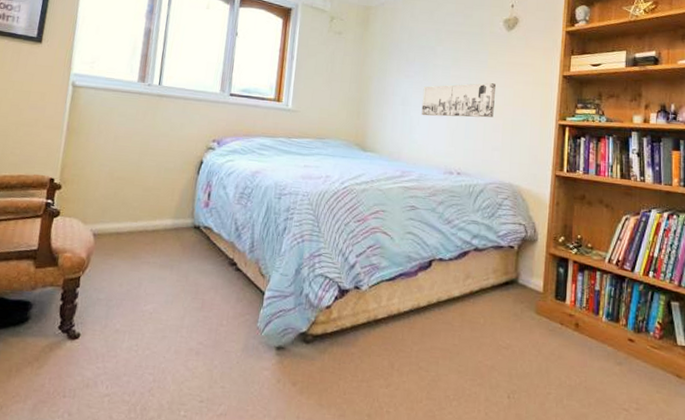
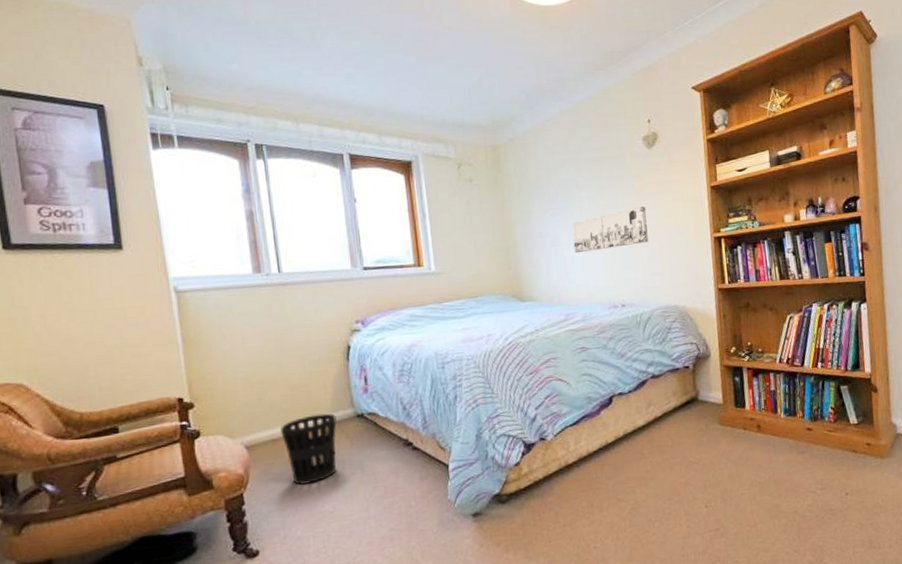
wastebasket: none [125,217,176,281] -> present [281,412,337,485]

